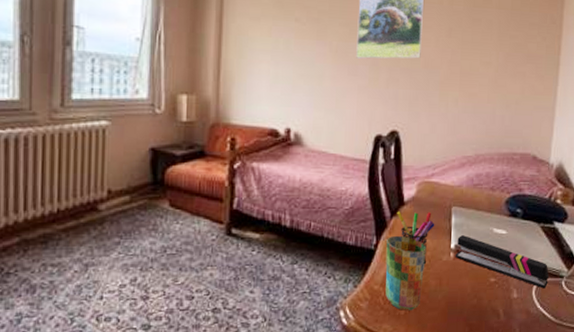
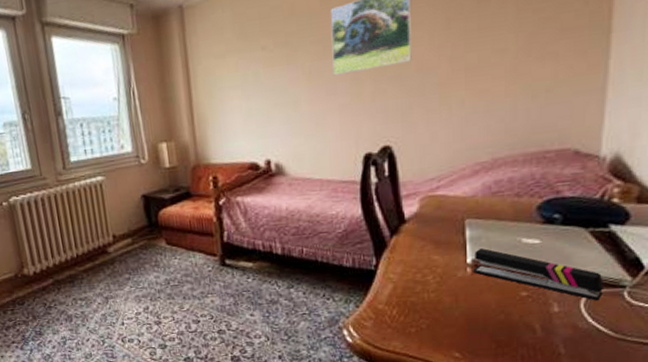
cup: present [385,236,426,311] -> none [388,254,437,328]
pen holder: present [397,211,435,265] -> none [397,227,445,282]

